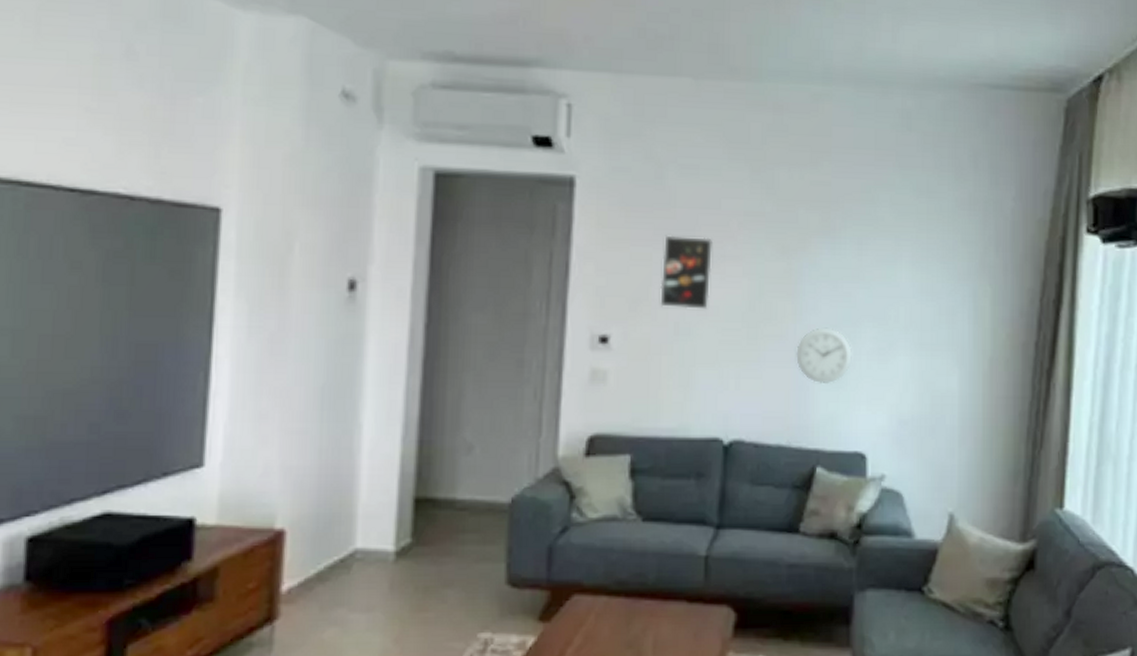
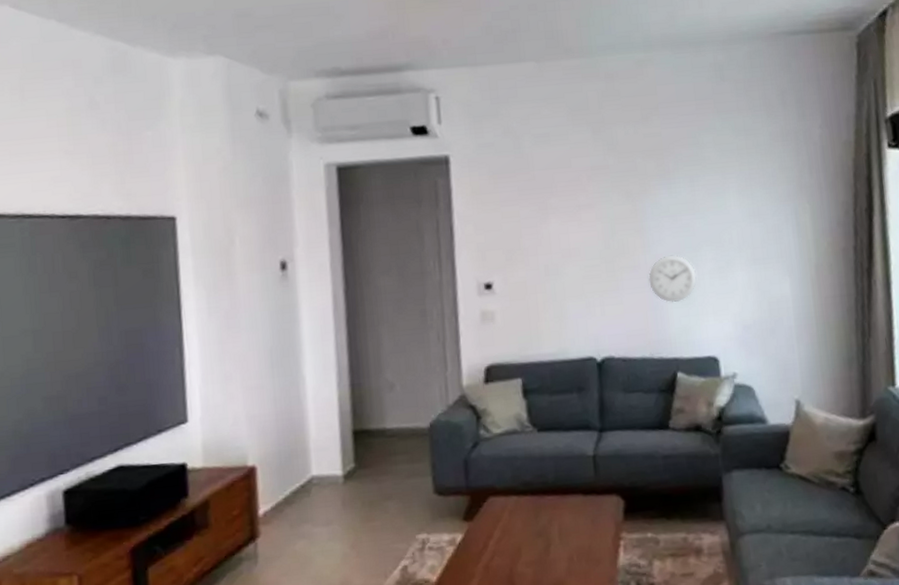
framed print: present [660,235,712,309] -> none [528,192,571,254]

